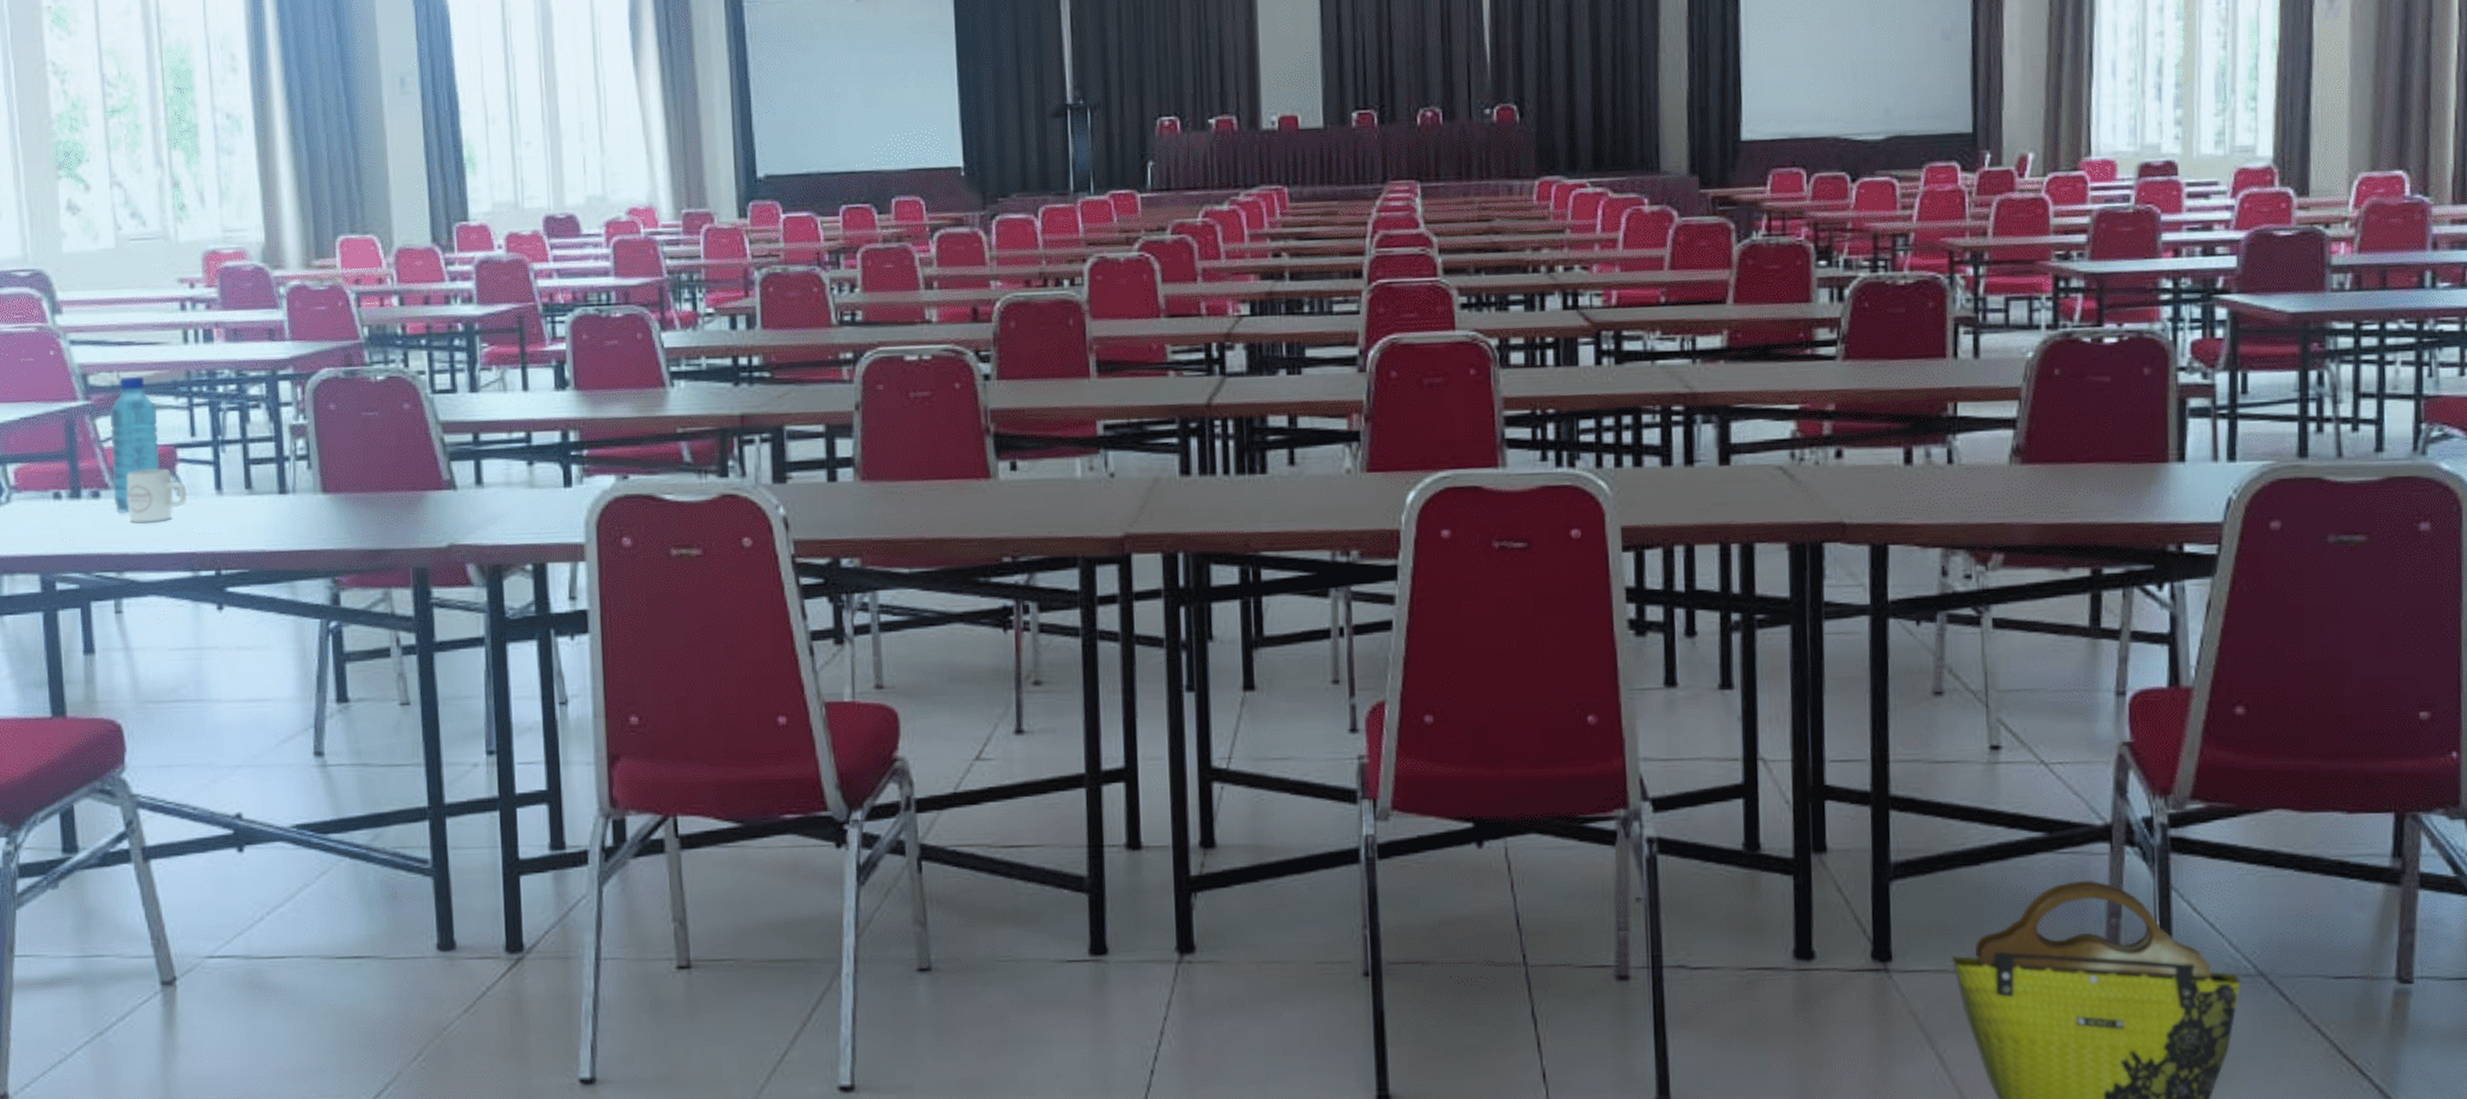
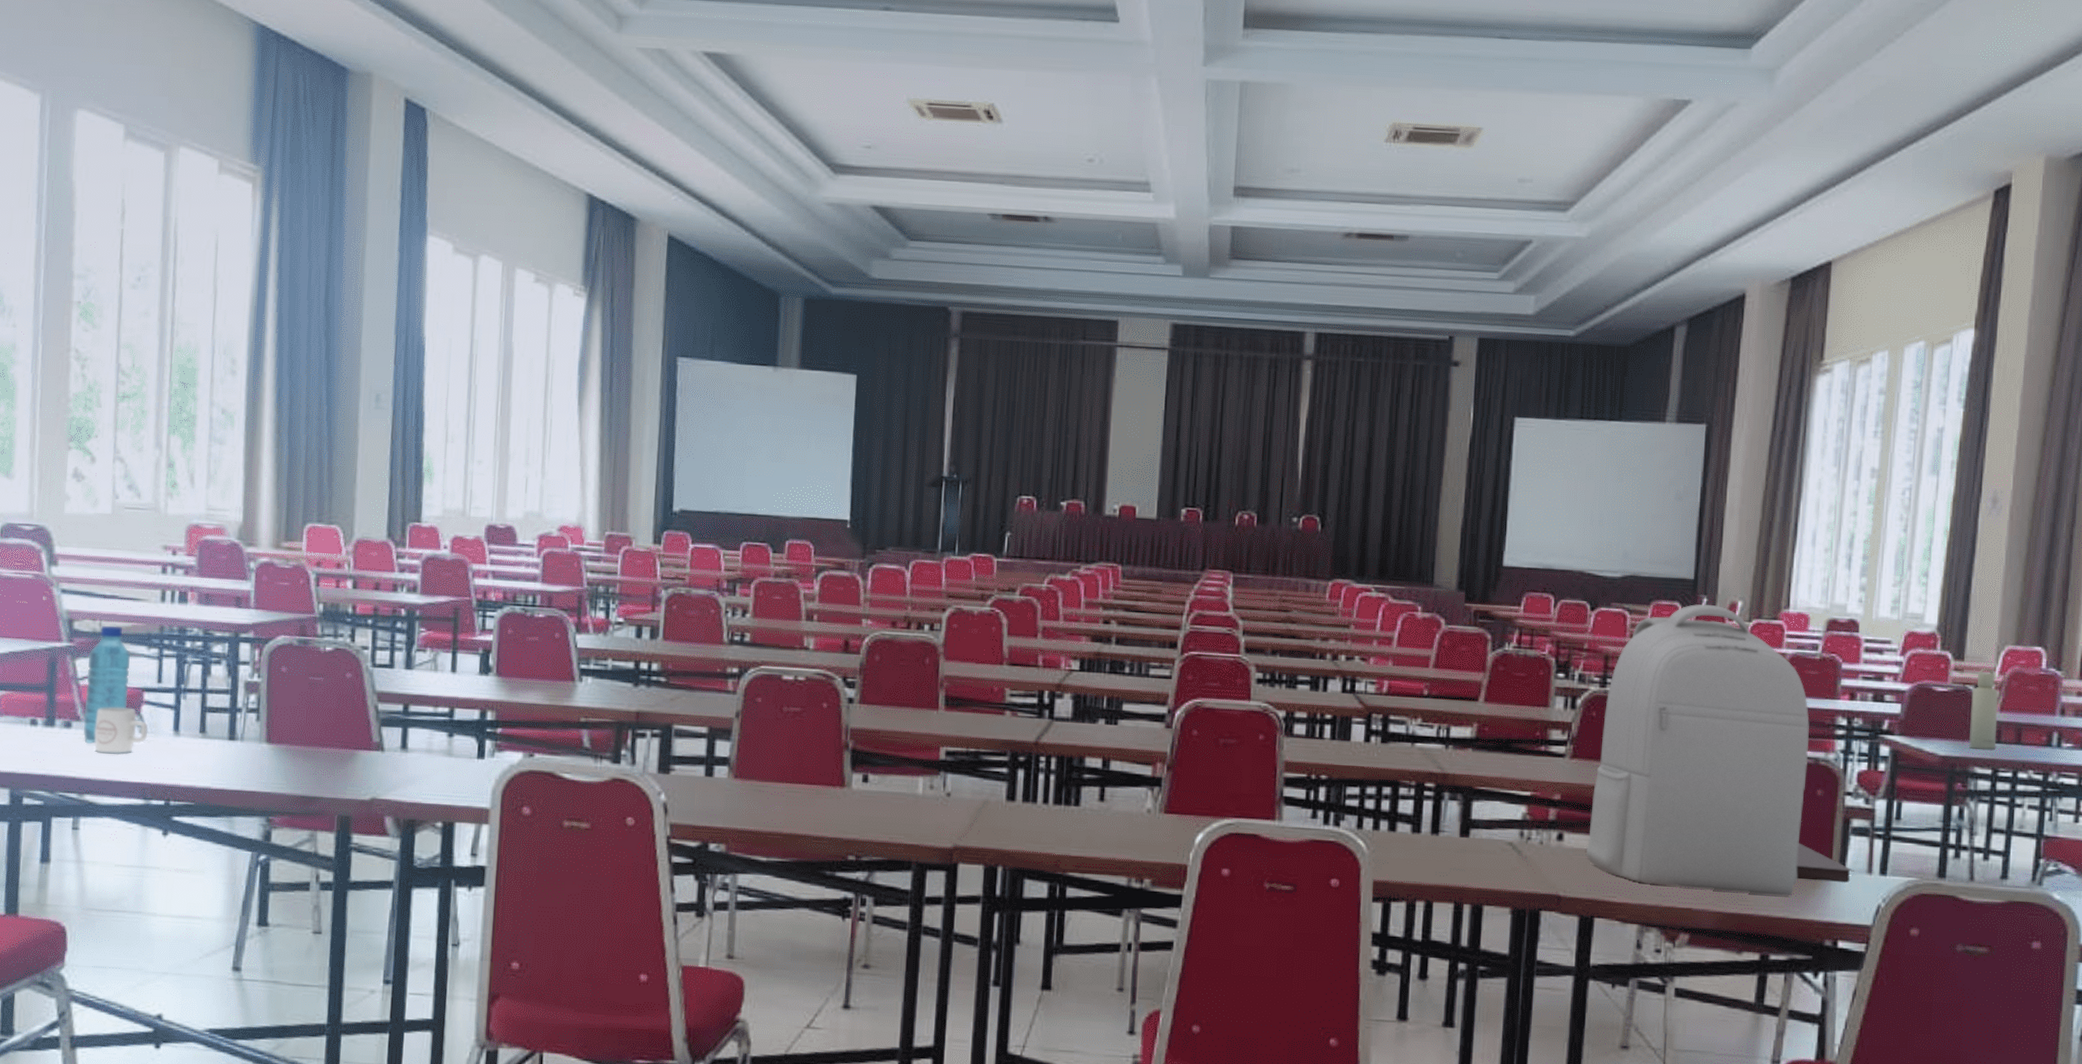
backpack: none [1872,160,2130,500] -> present [1586,604,1810,896]
papers: none [2124,433,2196,476] -> present [1796,842,1854,883]
bottle: none [2321,202,2357,302] -> present [1969,668,1999,751]

